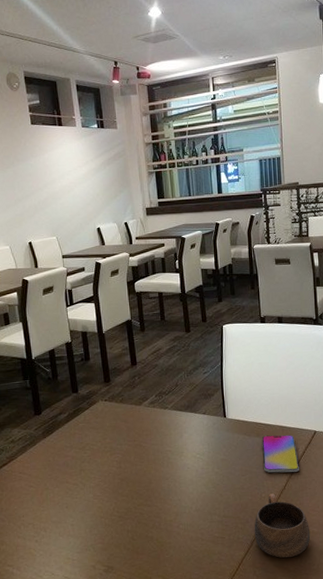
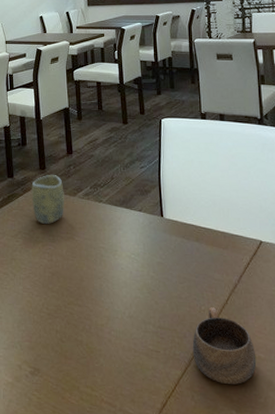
cup: none [97,386,131,434] -> present [31,174,64,224]
smartphone: present [261,435,300,473] -> none [201,241,244,286]

